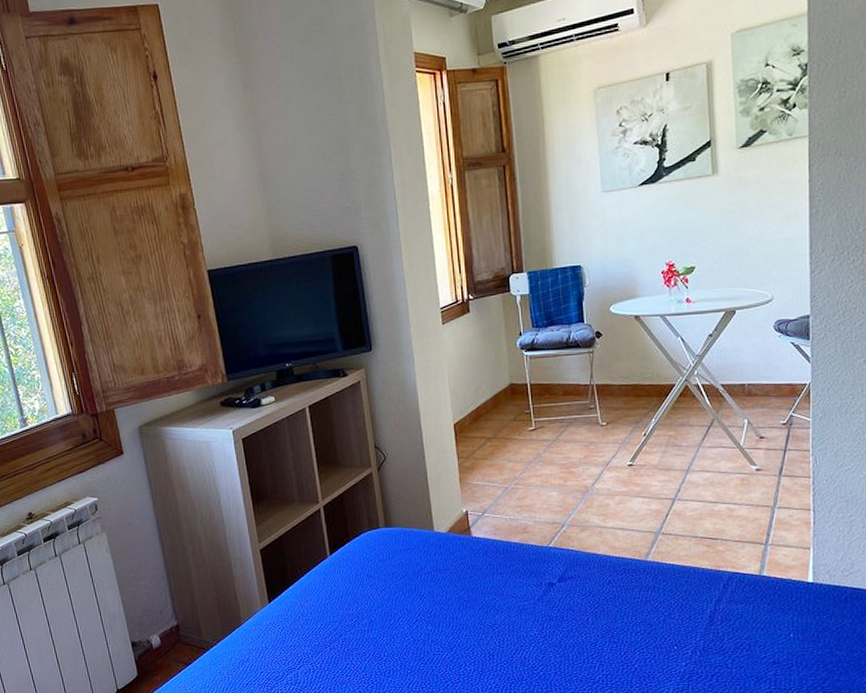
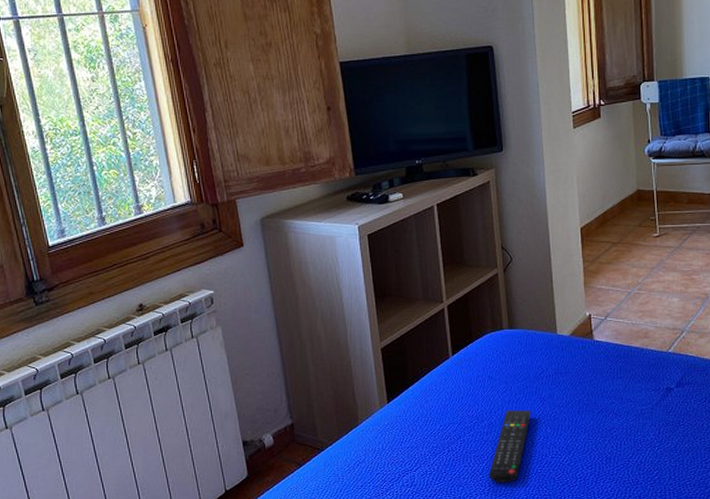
remote control: none [371,607,411,681] -> present [488,410,531,484]

